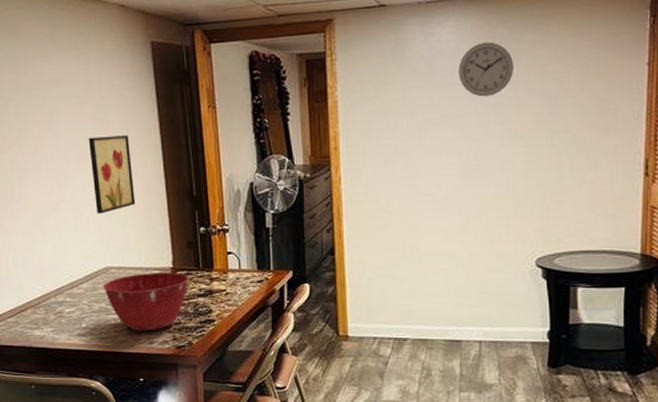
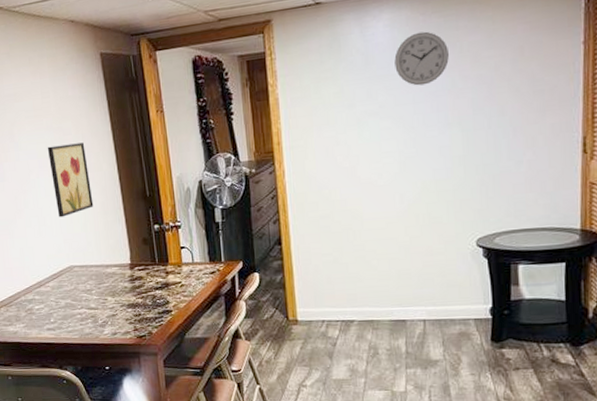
mixing bowl: present [102,272,190,332] -> none [67,268,147,324]

